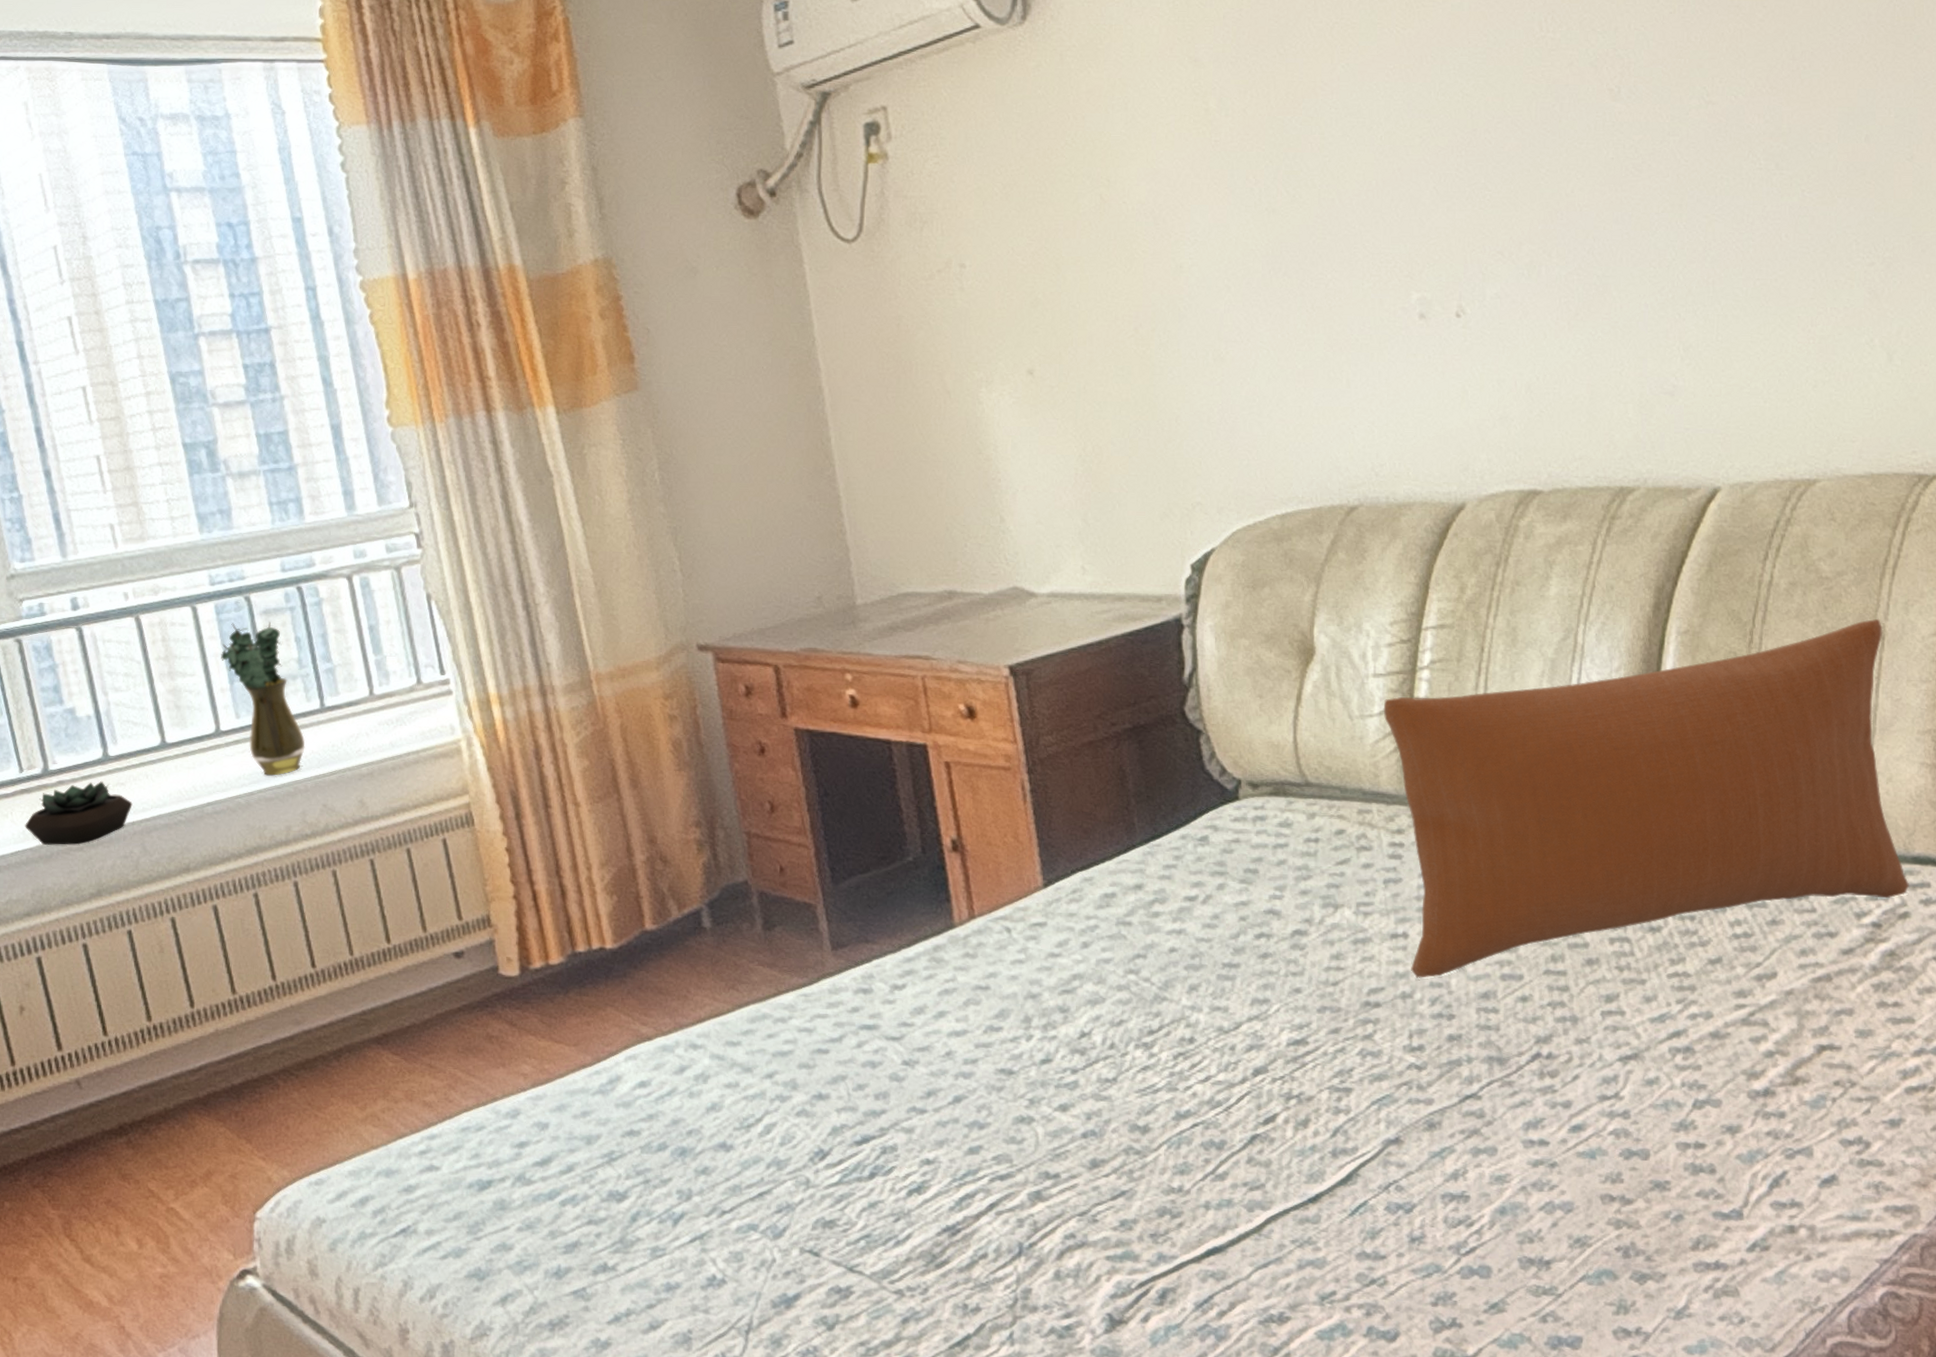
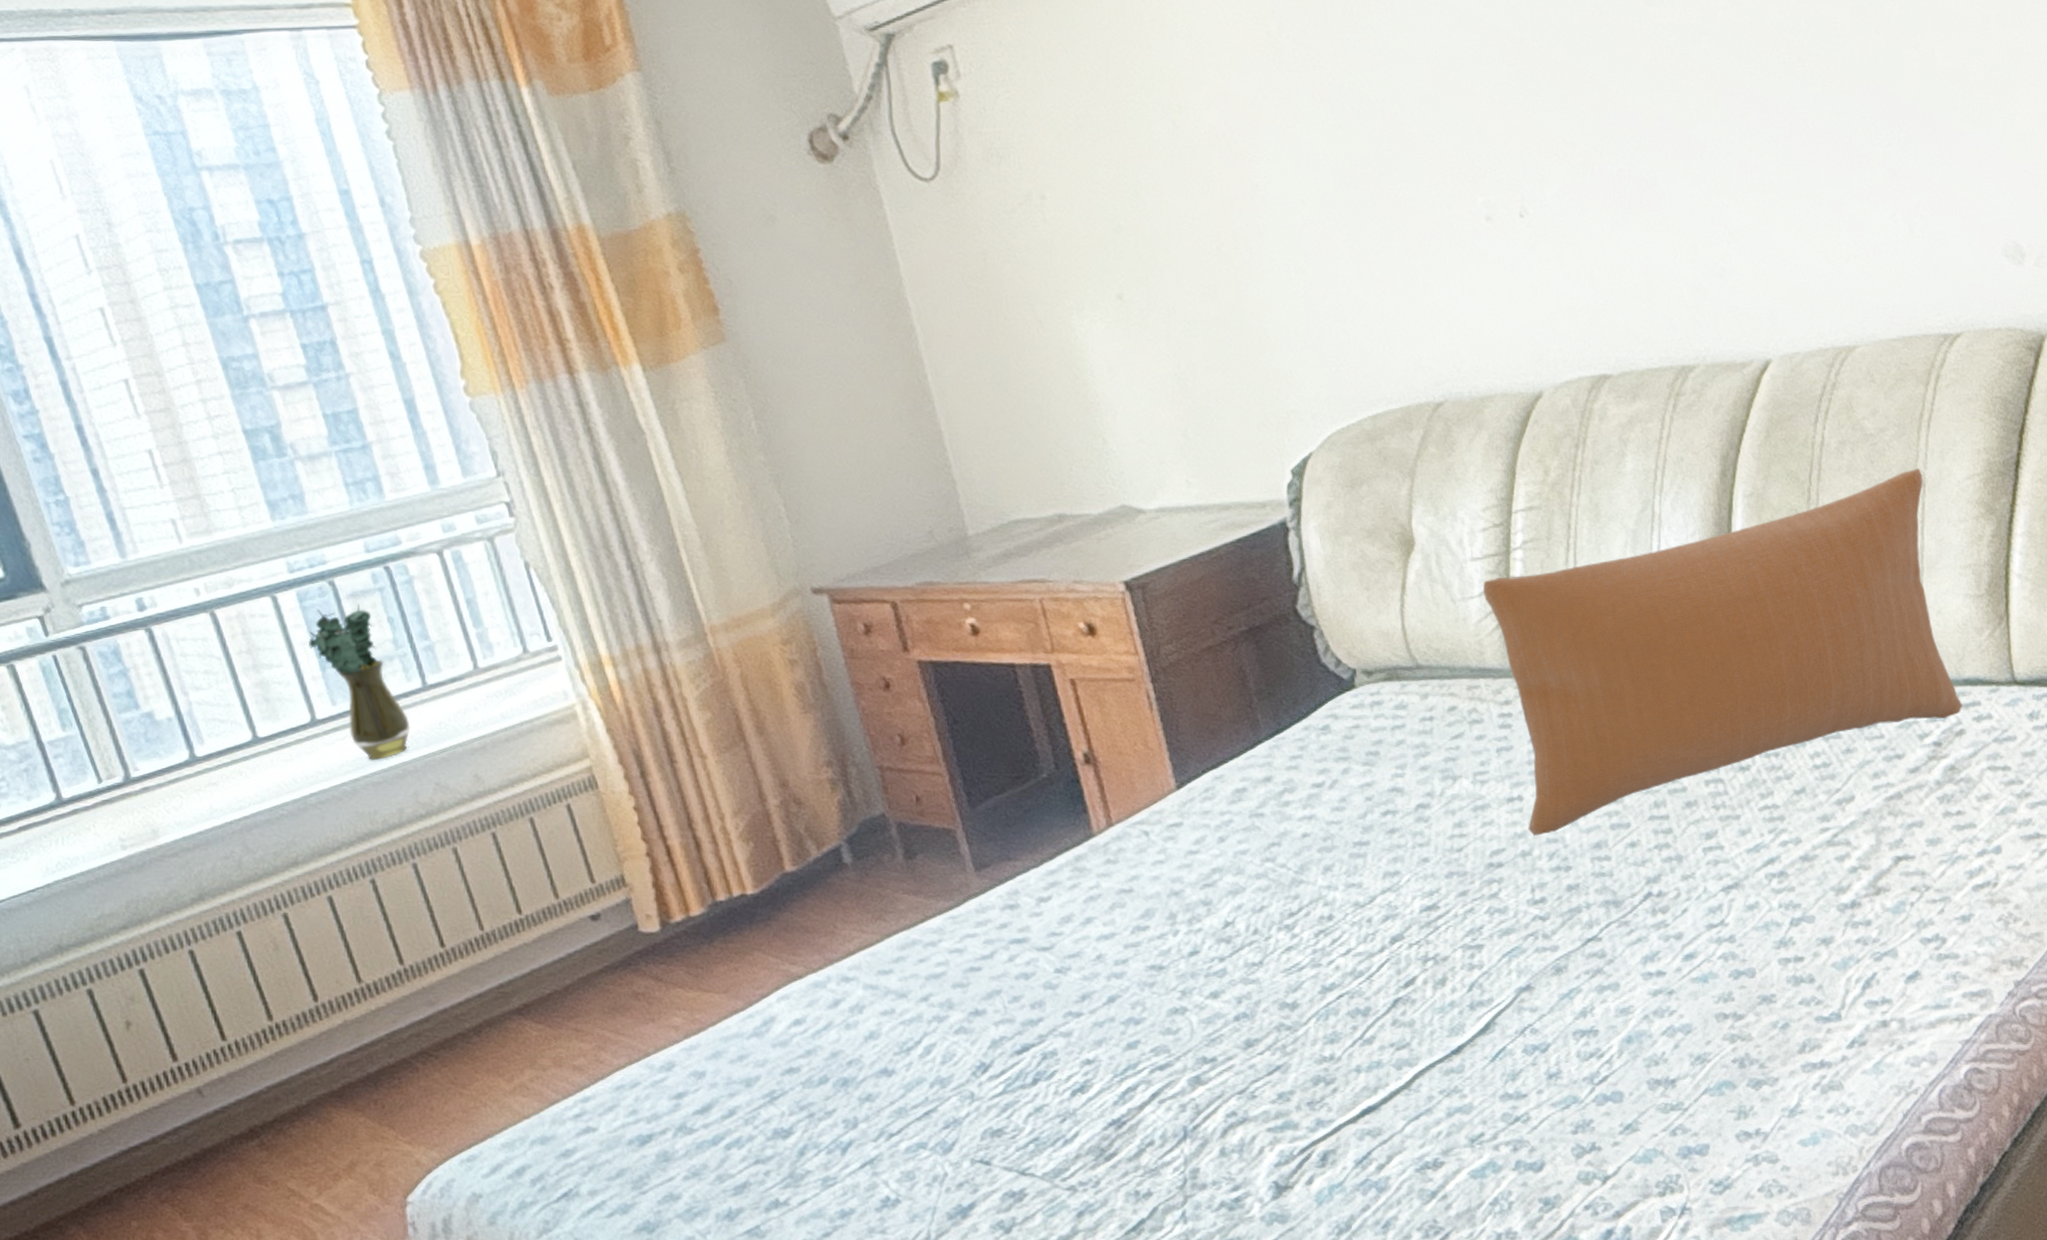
succulent plant: present [25,780,133,845] -> none [110,782,228,854]

